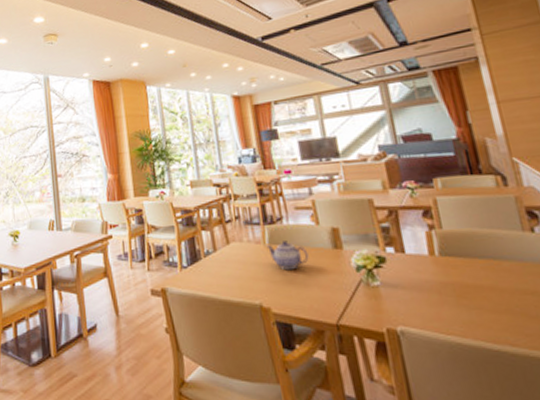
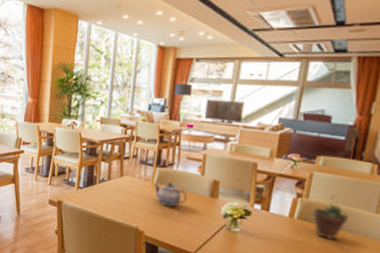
succulent plant: none [452,218,497,275] -> present [312,194,349,241]

